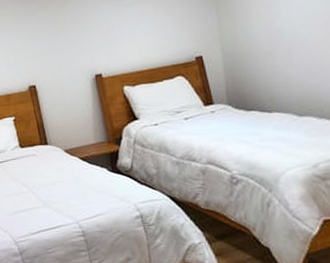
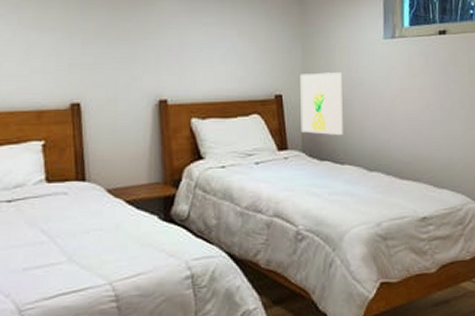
wall art: none [217,27,268,88] -> present [300,72,343,135]

